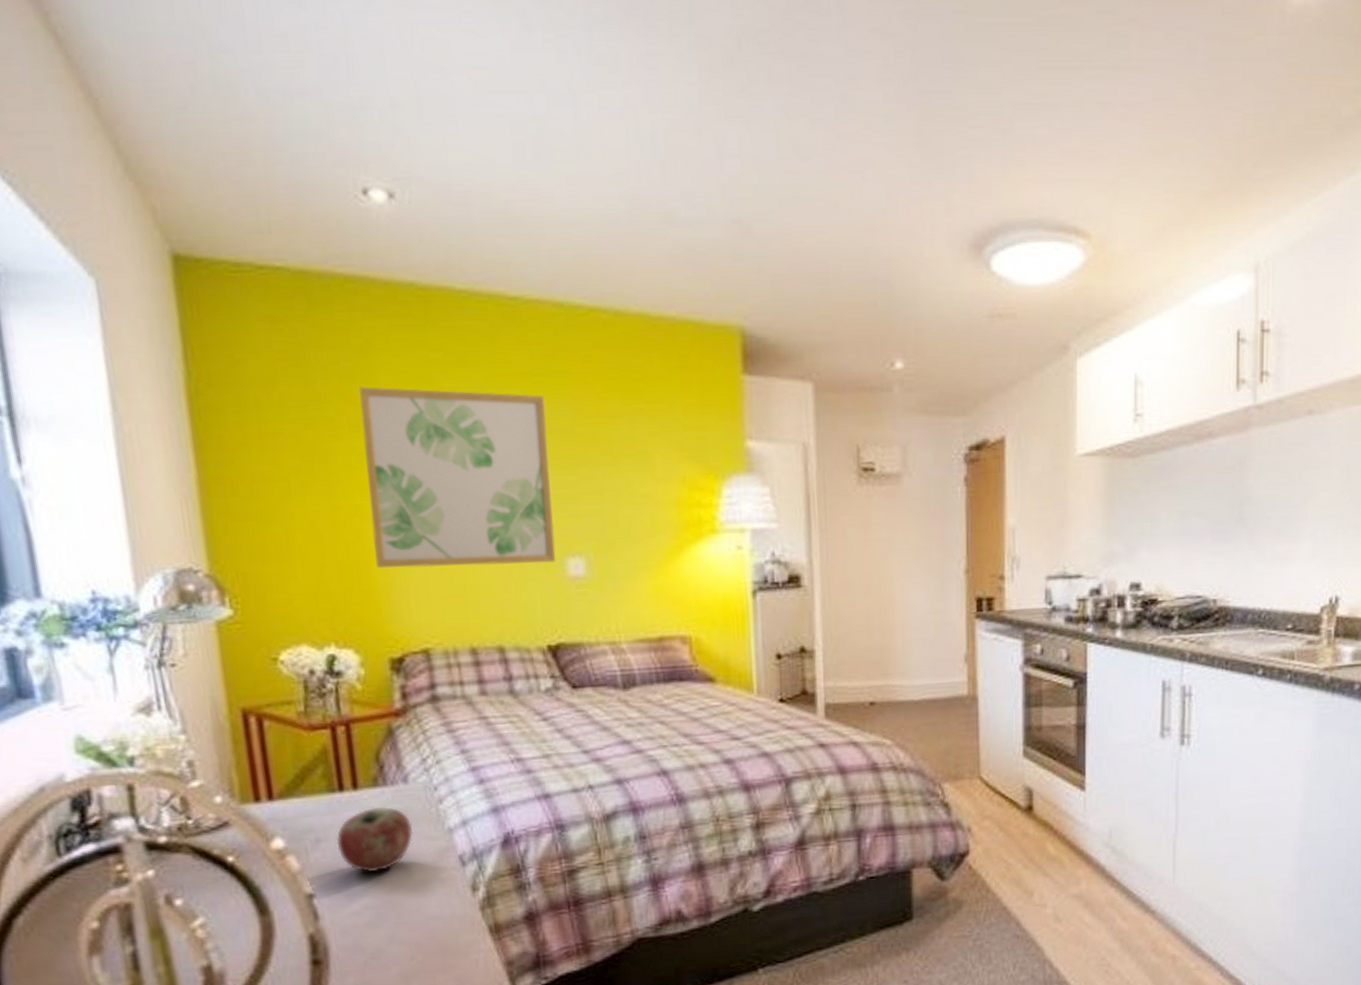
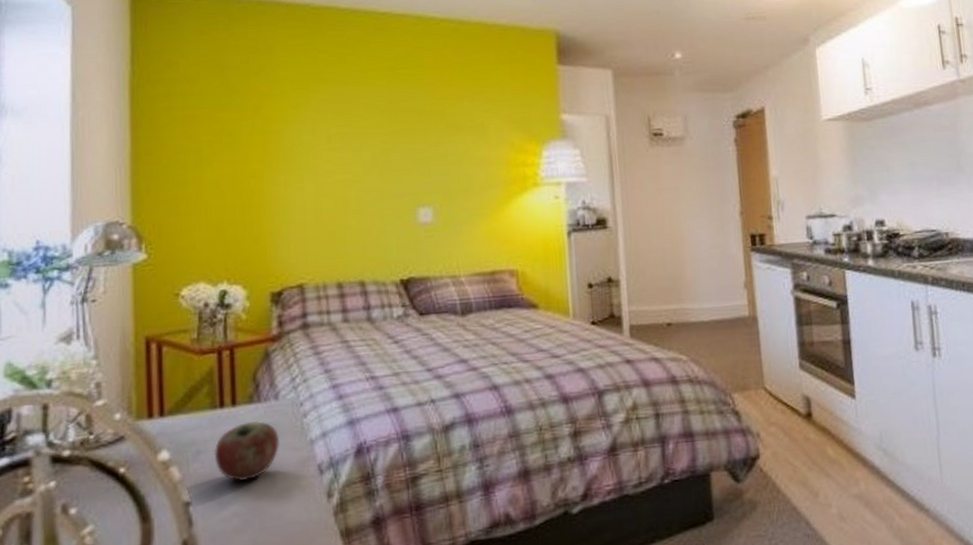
wall art: present [359,386,556,568] -> none [262,79,410,219]

